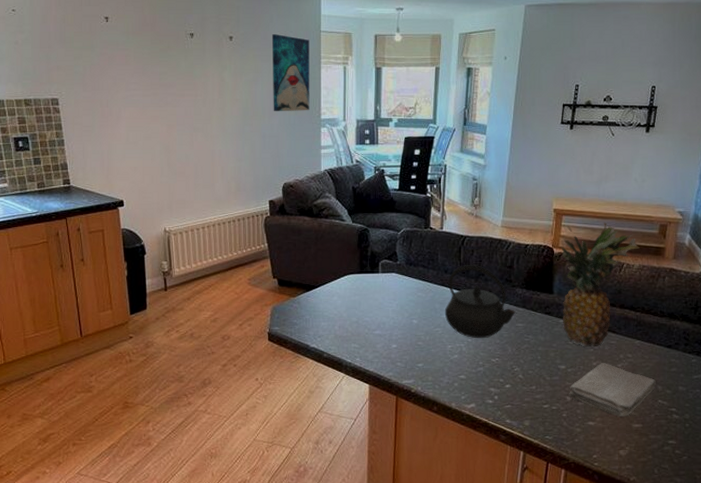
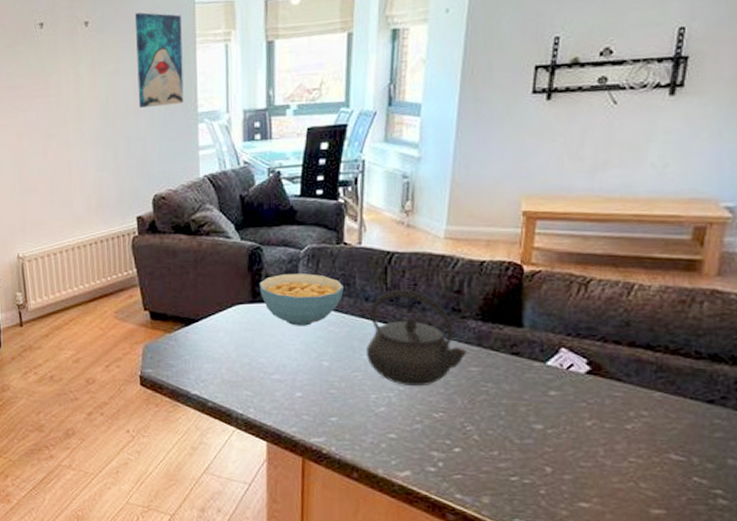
cereal bowl: none [366,251,429,292] -> present [259,273,344,326]
fruit: present [560,222,640,346] -> none [533,226,660,399]
washcloth: present [569,363,656,416] -> none [549,422,688,498]

